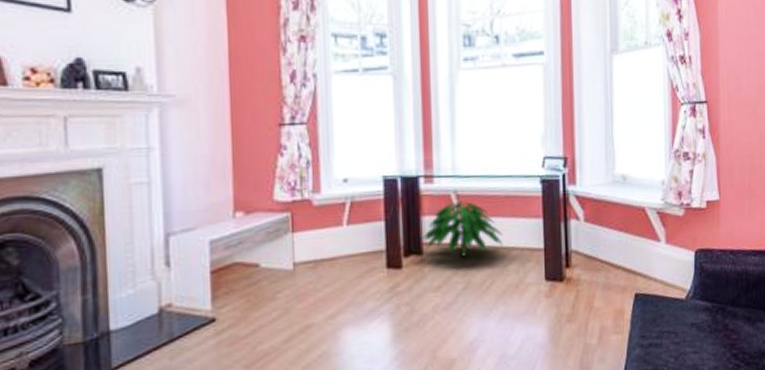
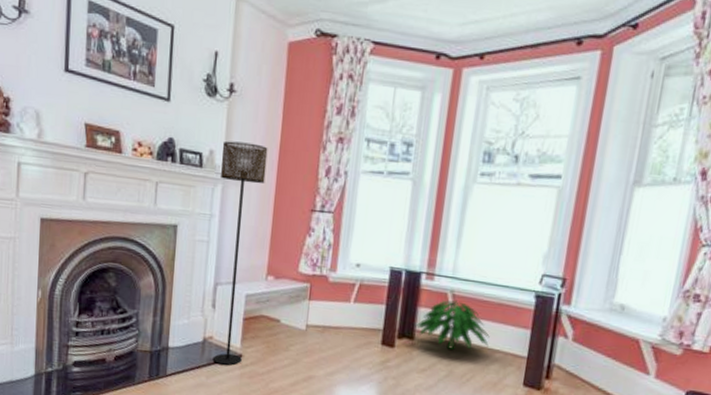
floor lamp: none [152,53,216,338] -> present [213,141,268,366]

